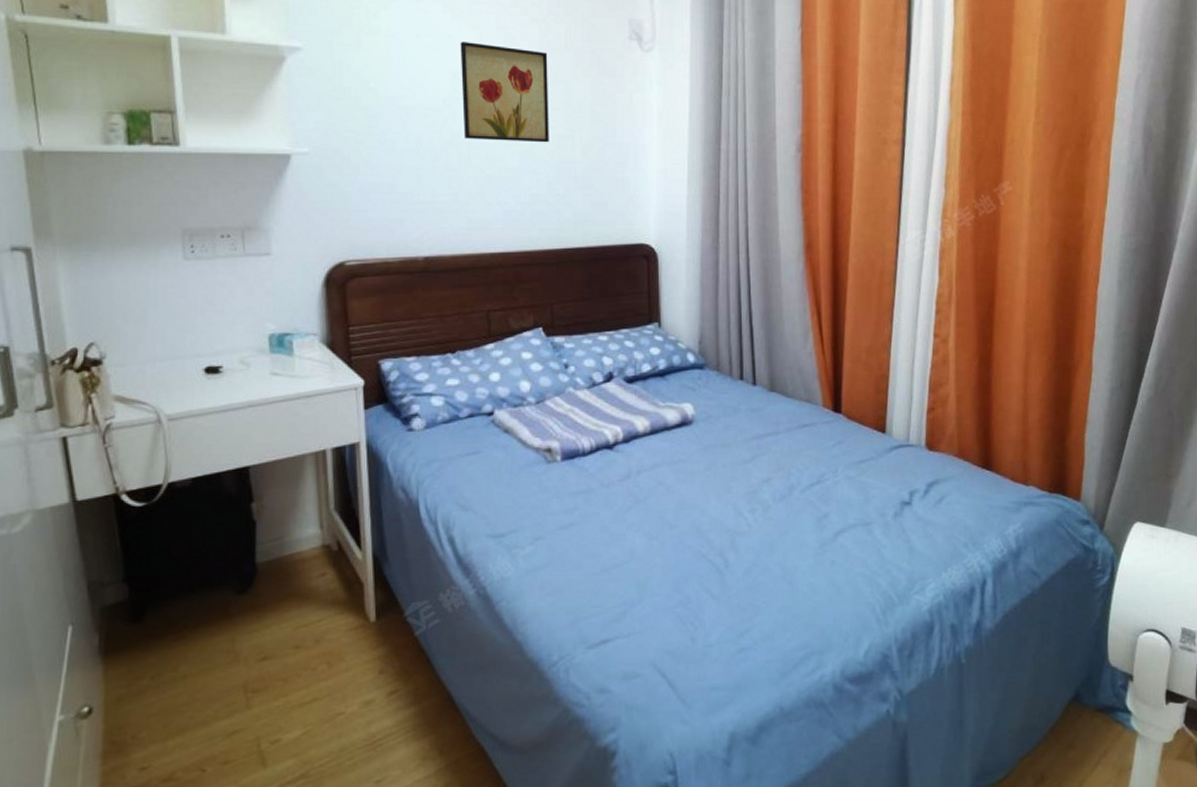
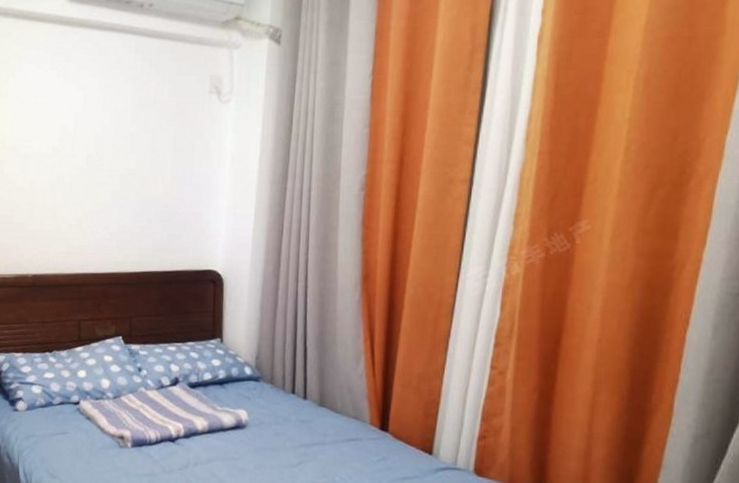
wall art: present [460,42,549,143] -> none [68,100,139,183]

